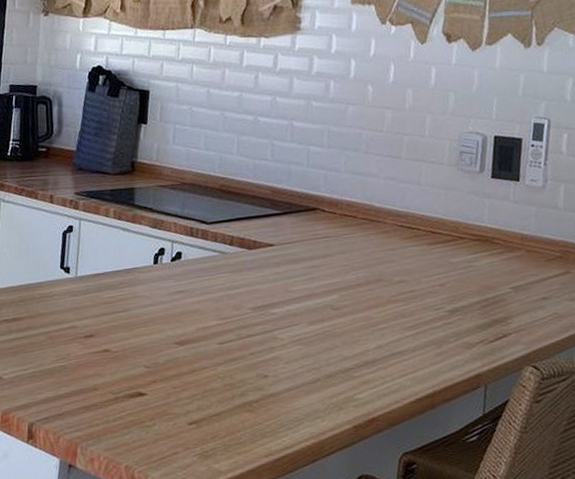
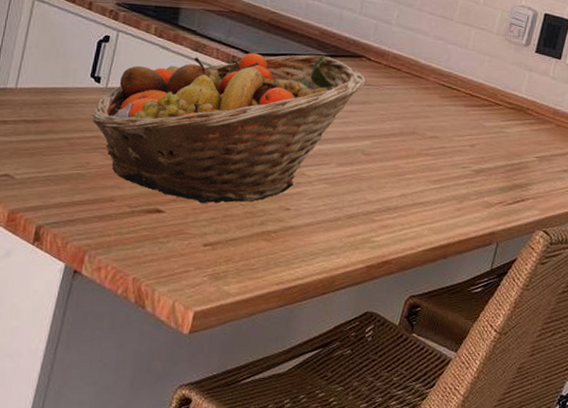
fruit basket: none [66,213,326,382] -> present [92,53,368,204]

